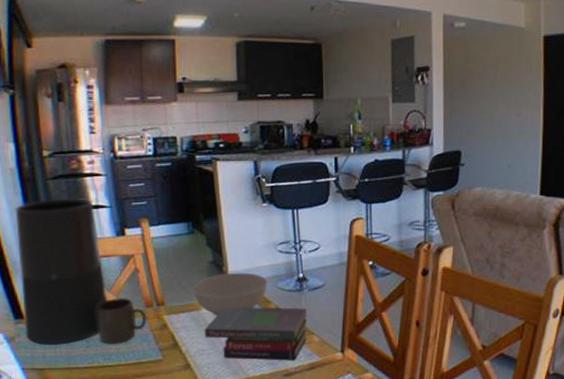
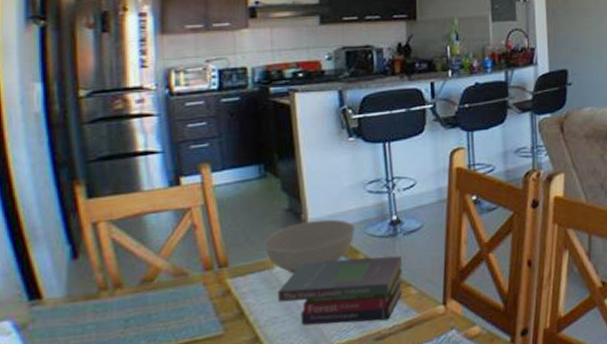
vase: present [15,197,108,346] -> none [38,143,155,331]
mug: present [96,297,147,345] -> none [139,260,205,322]

